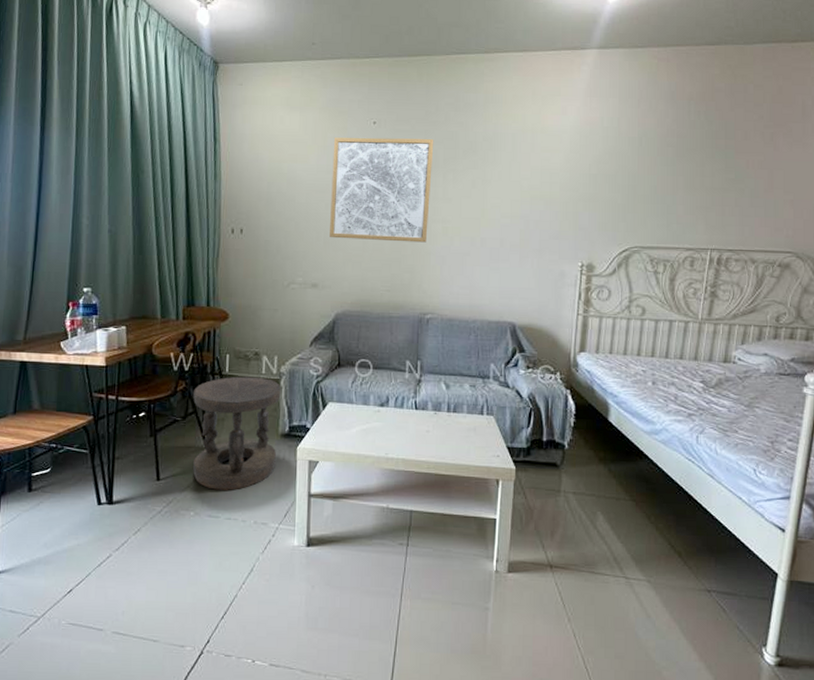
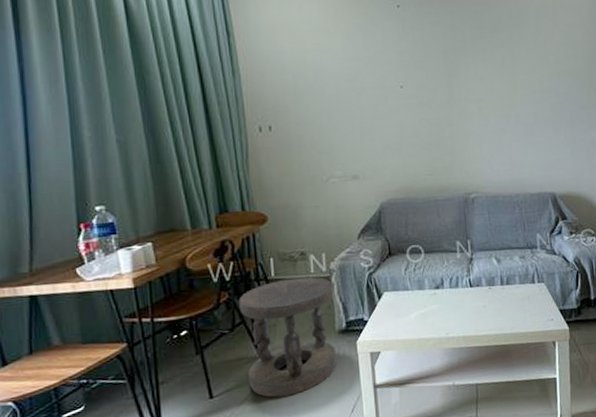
wall art: present [330,137,434,243] -> none [357,19,464,128]

